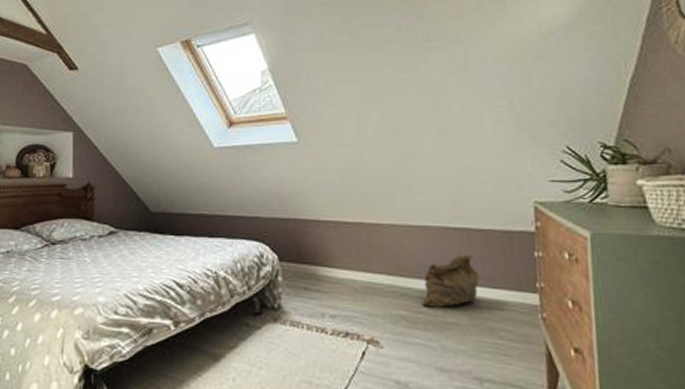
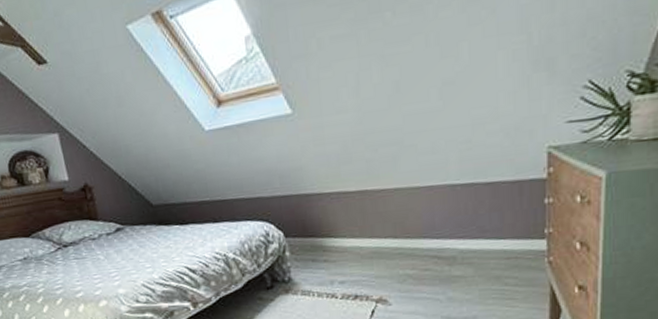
bag: present [421,256,479,308] -> none [428,210,486,264]

